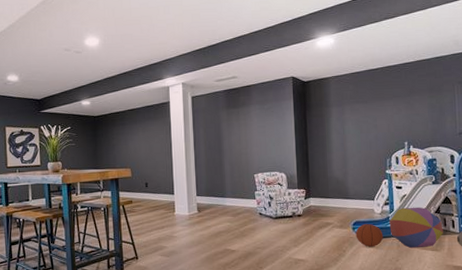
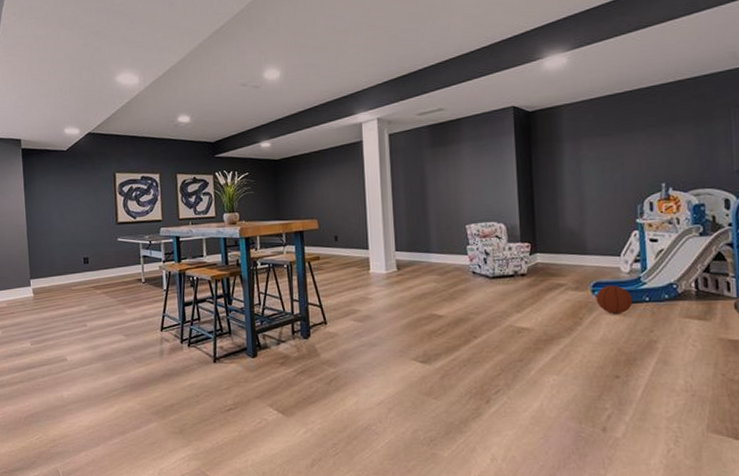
beachball: present [389,207,443,248] -> none [640,264,715,316]

